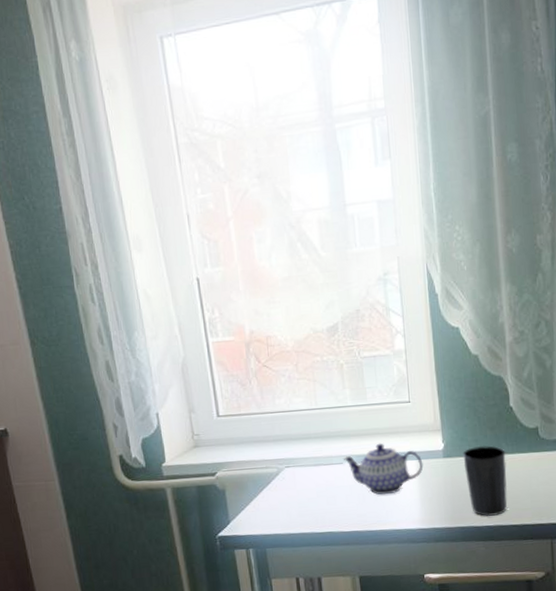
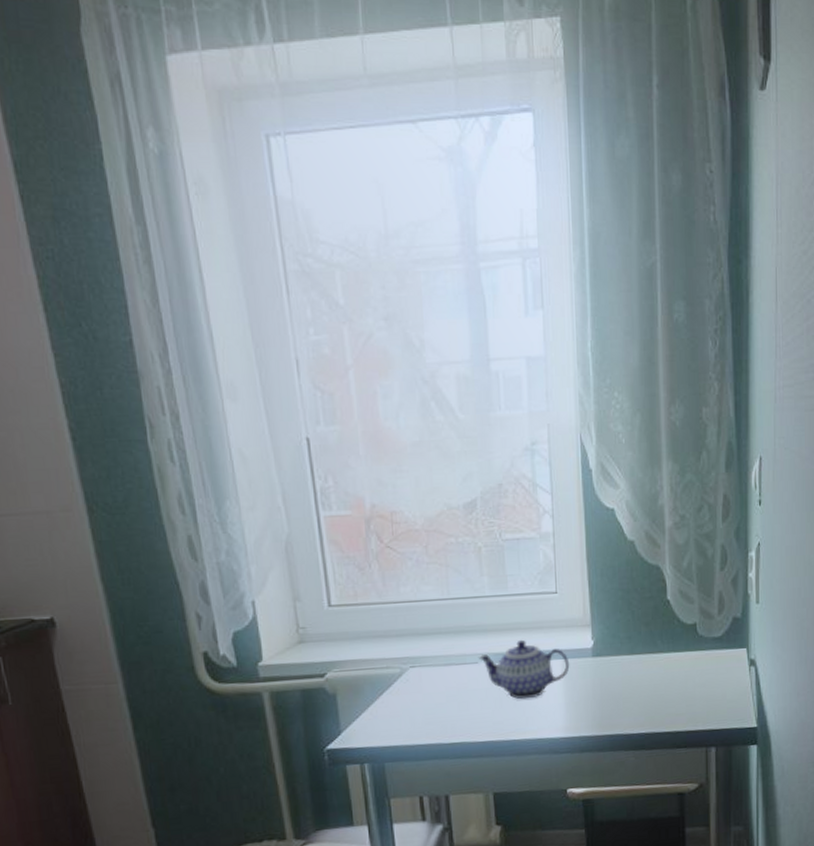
cup: present [463,445,508,516] -> none [614,643,661,723]

